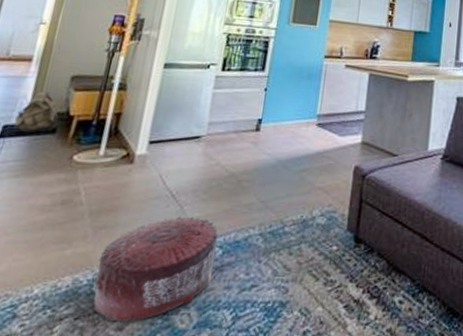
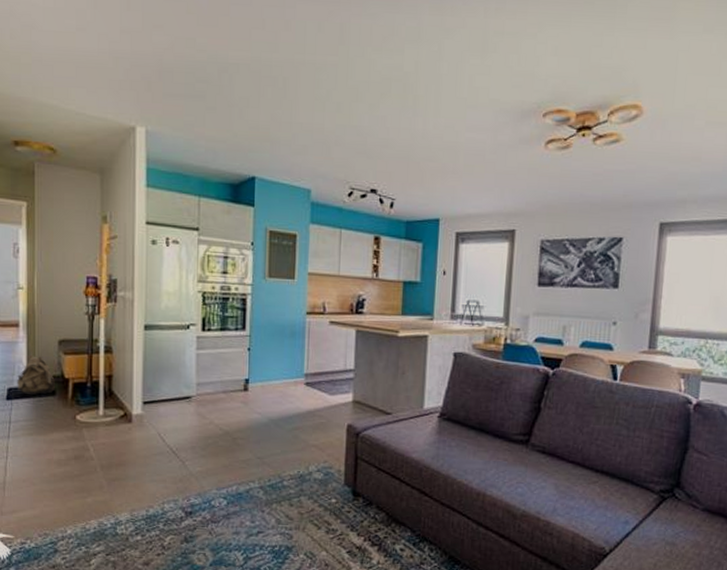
pouf: present [93,216,218,322] -> none [117,470,221,559]

